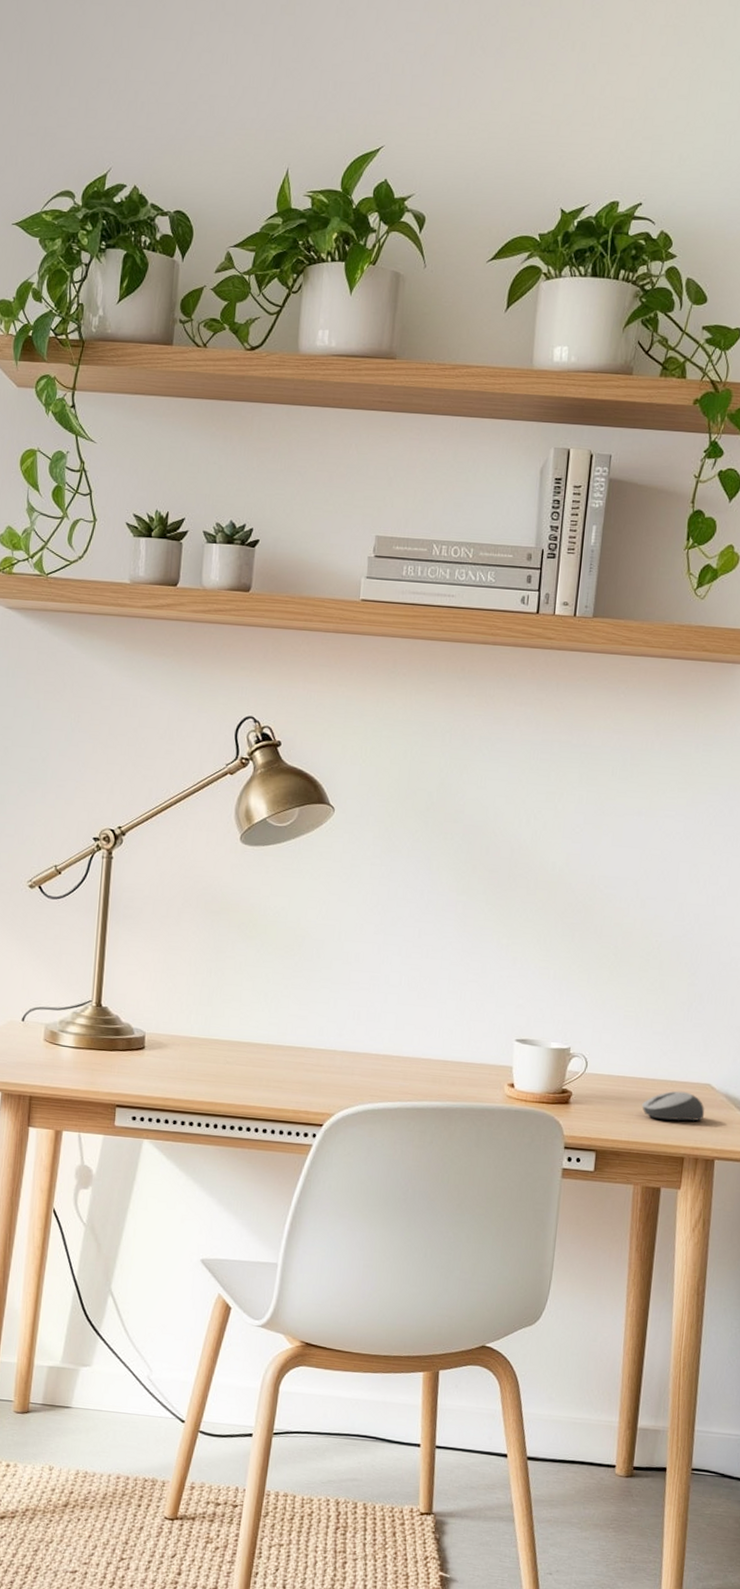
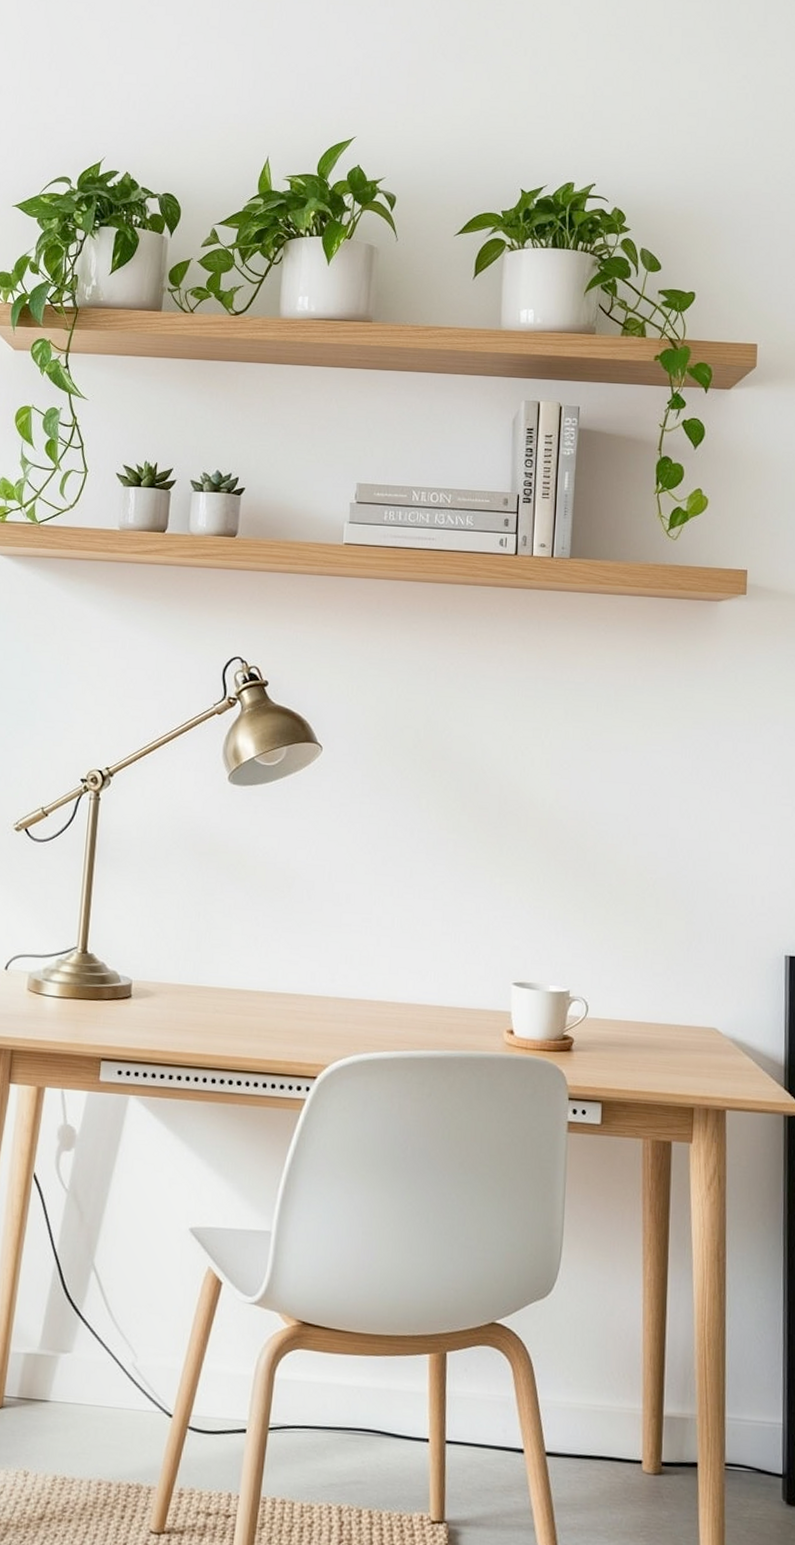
computer mouse: present [642,1091,705,1122] -> none [647,1035,712,1069]

